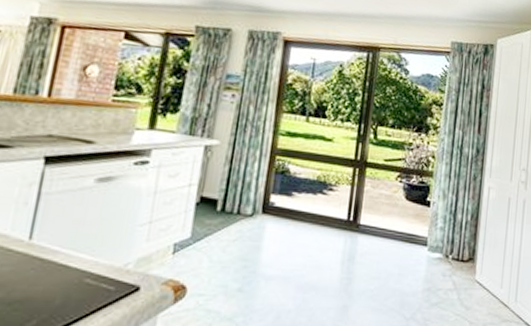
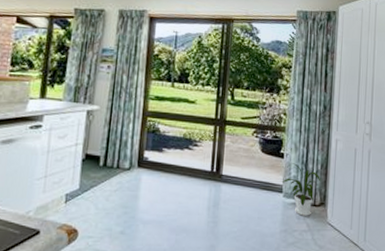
house plant: none [426,212,471,273] -> present [281,163,321,216]

